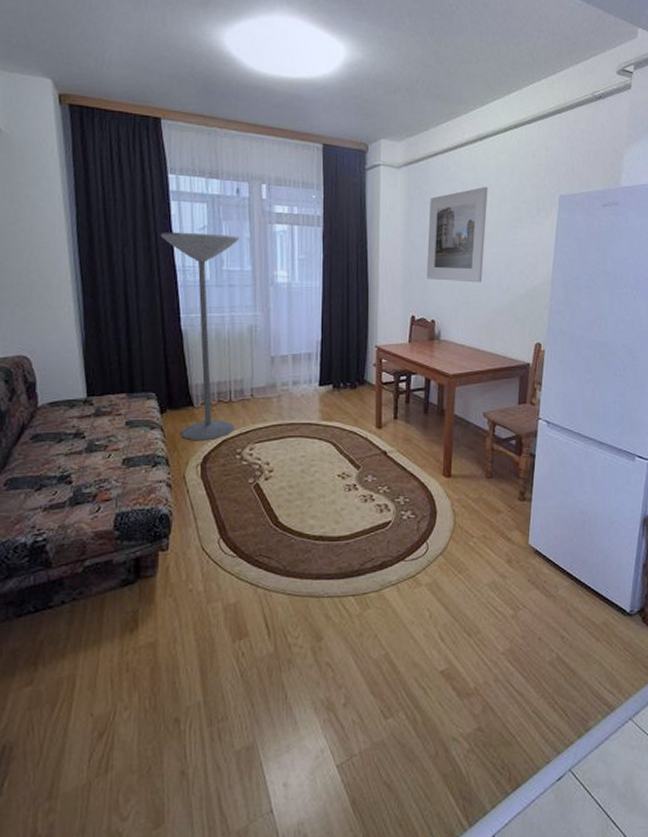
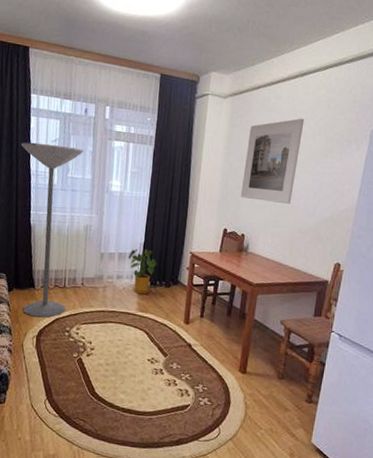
house plant: none [304,347,339,400] -> present [128,248,157,295]

